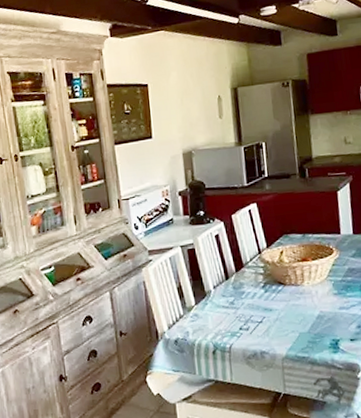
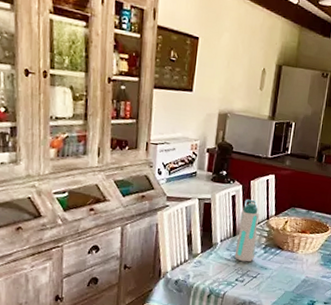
water bottle: none [229,235,256,307] -> present [234,199,259,262]

